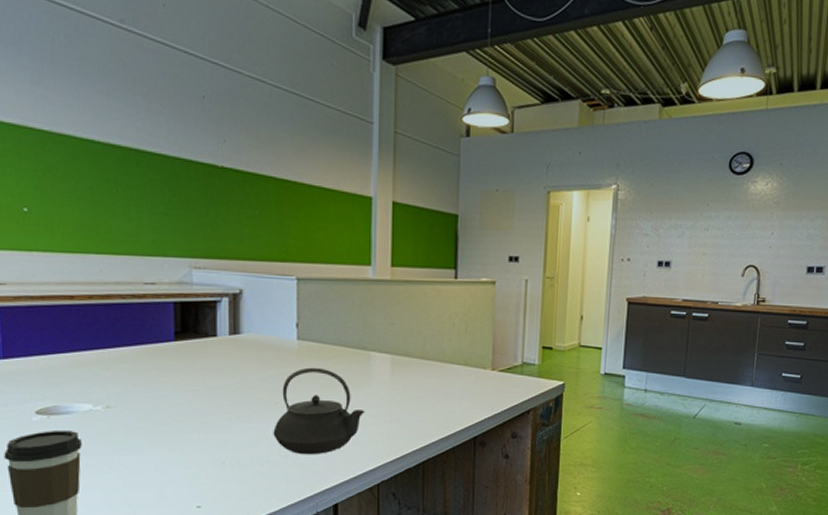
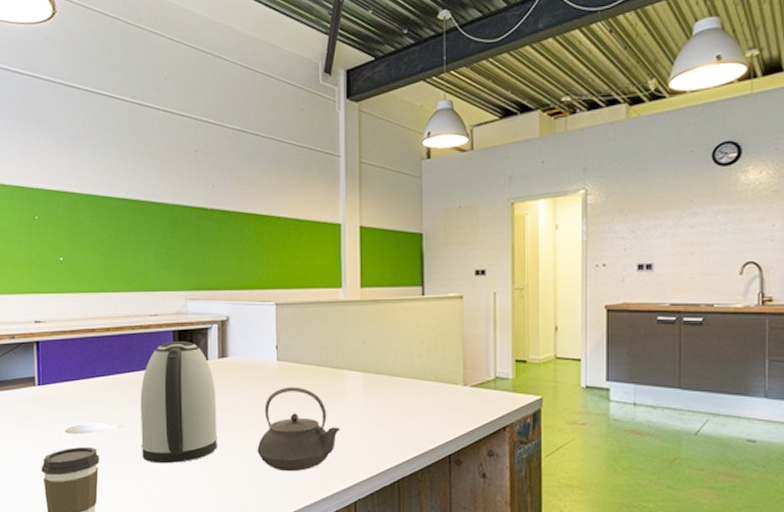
kettle: none [133,313,227,448] -> present [140,340,217,464]

